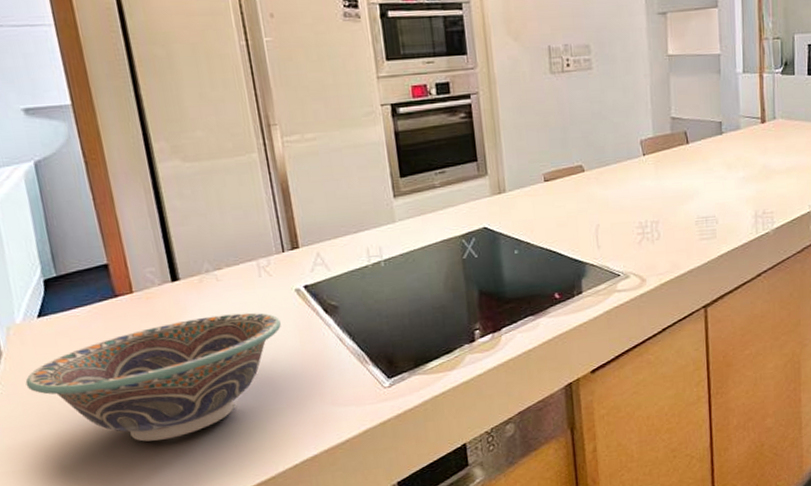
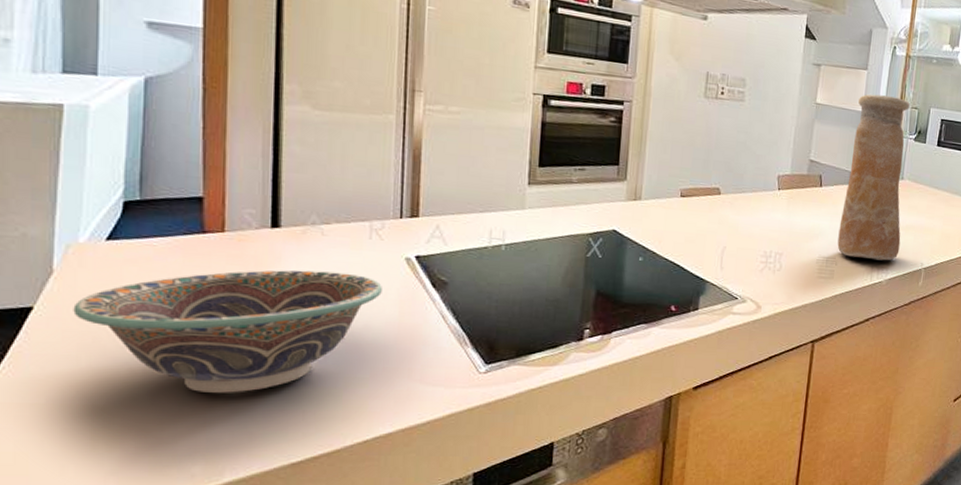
vase: none [713,30,783,212] -> present [837,94,910,261]

